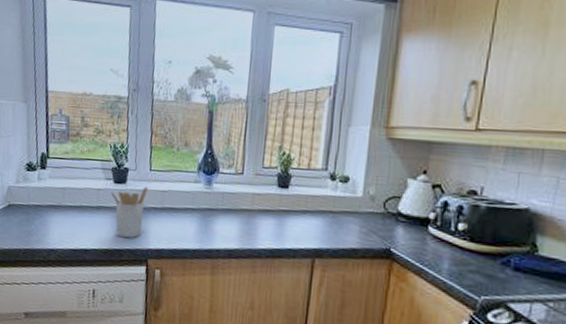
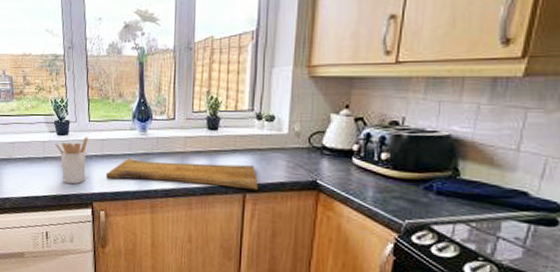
cutting board: none [164,212,329,256] -> present [105,157,259,191]

